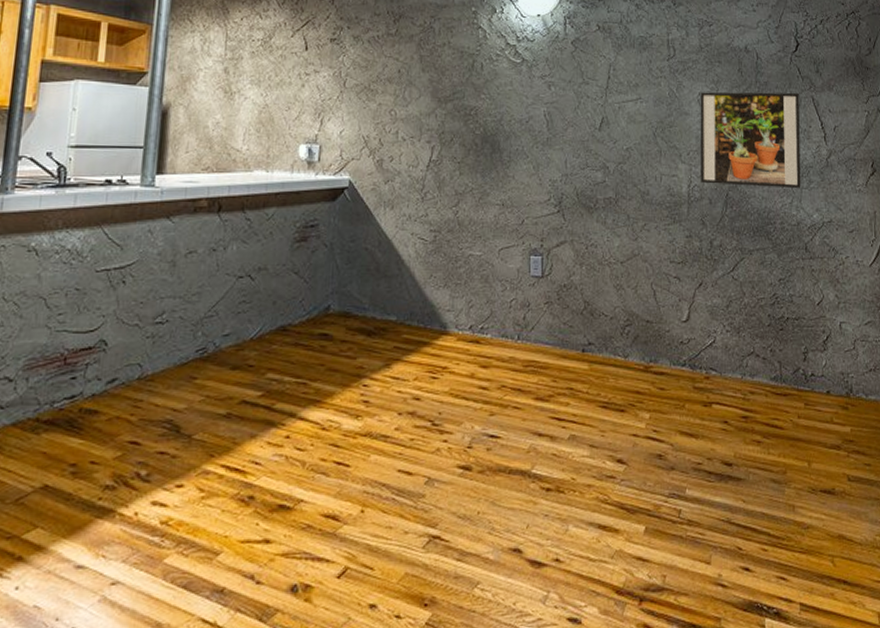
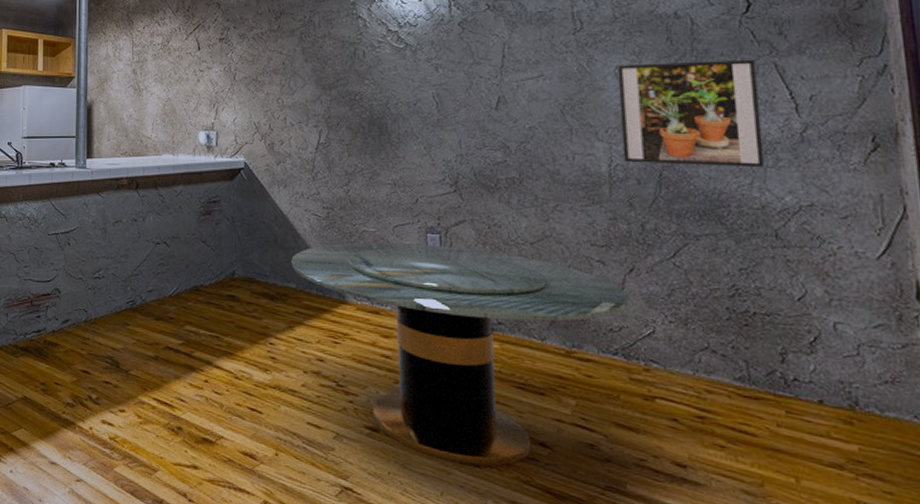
dining table: none [393,266,696,492] -> present [291,242,628,466]

